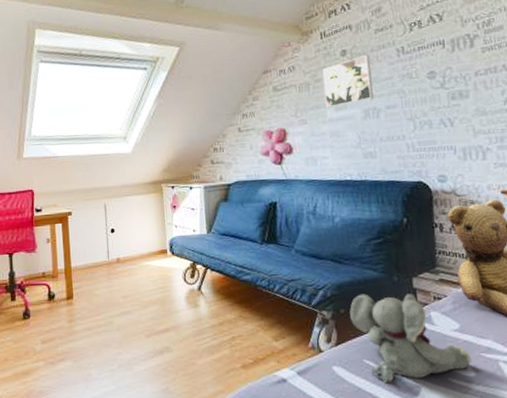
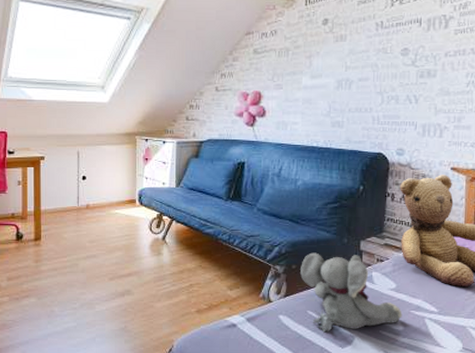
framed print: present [322,55,374,108] -> none [302,26,350,75]

